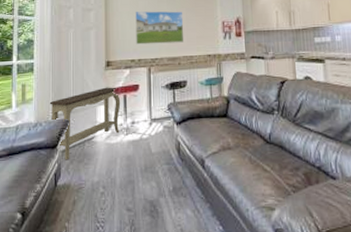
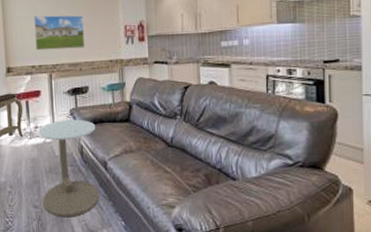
side table: none [134,114,197,222] -> present [38,119,100,218]

